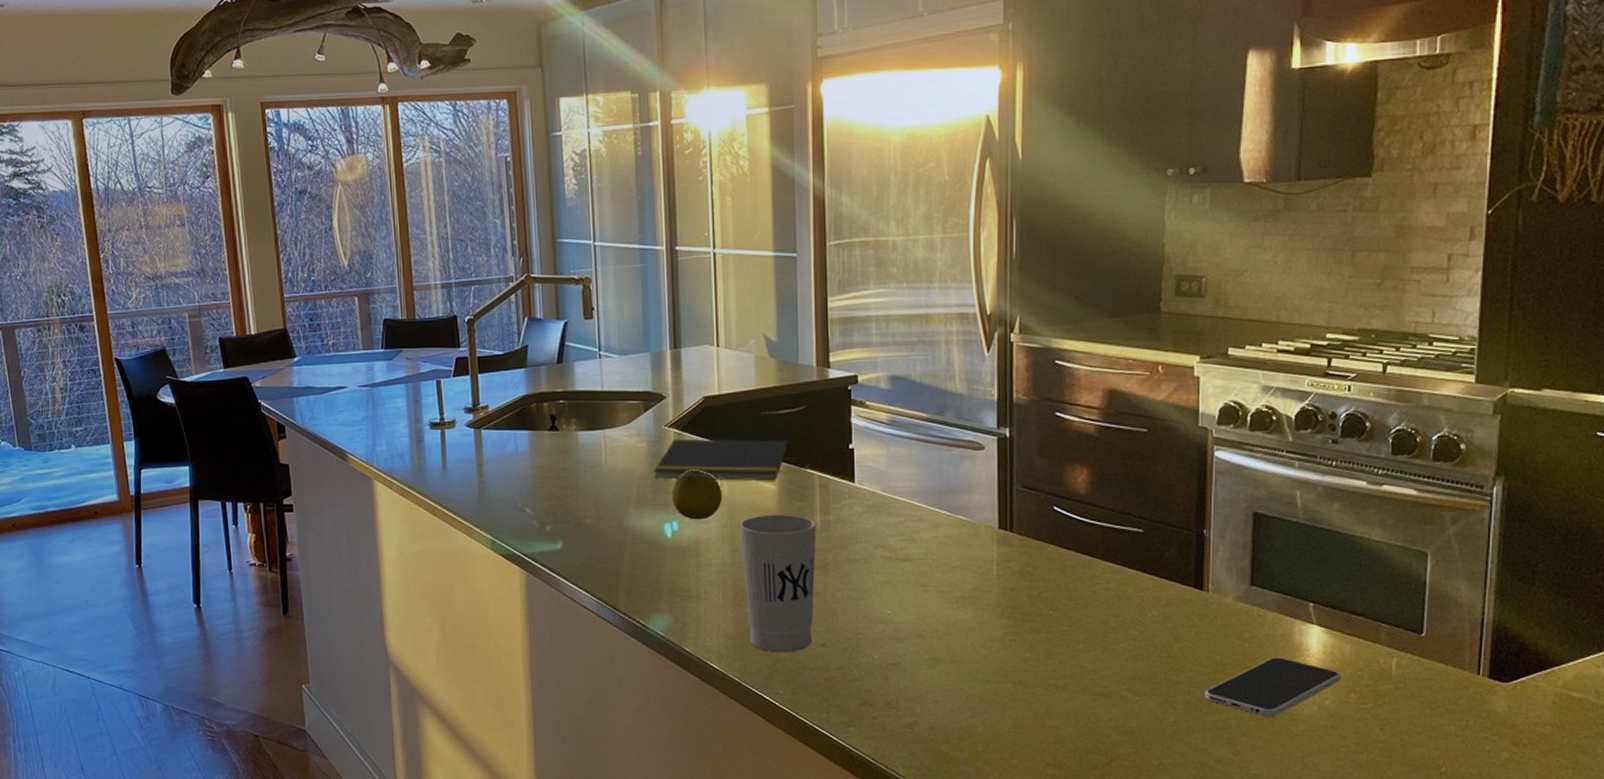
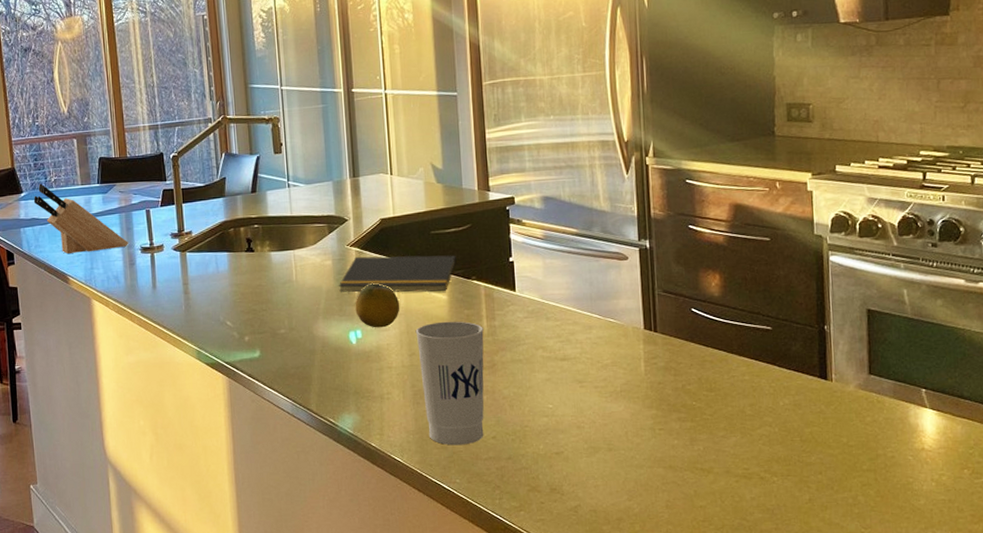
knife block: none [308,347,416,427] -> present [33,183,128,254]
smartphone: present [1205,657,1341,716] -> none [834,438,955,492]

